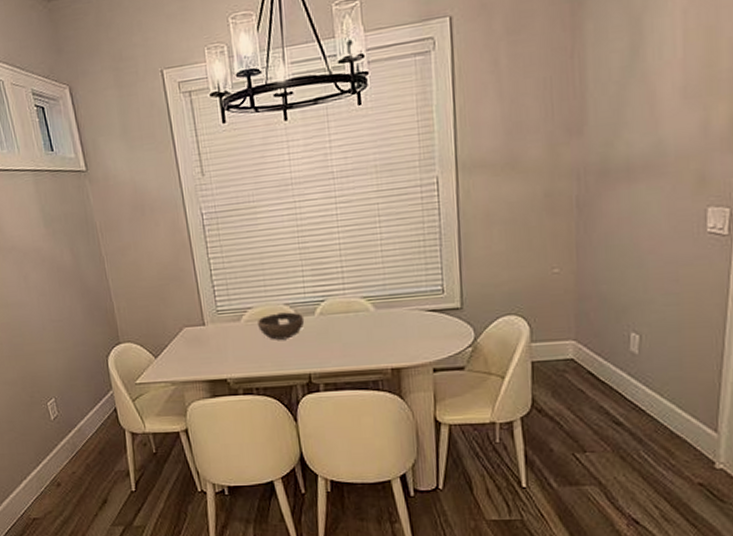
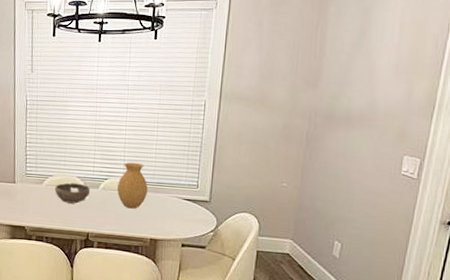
vase: none [339,272,379,334] -> present [117,162,148,209]

